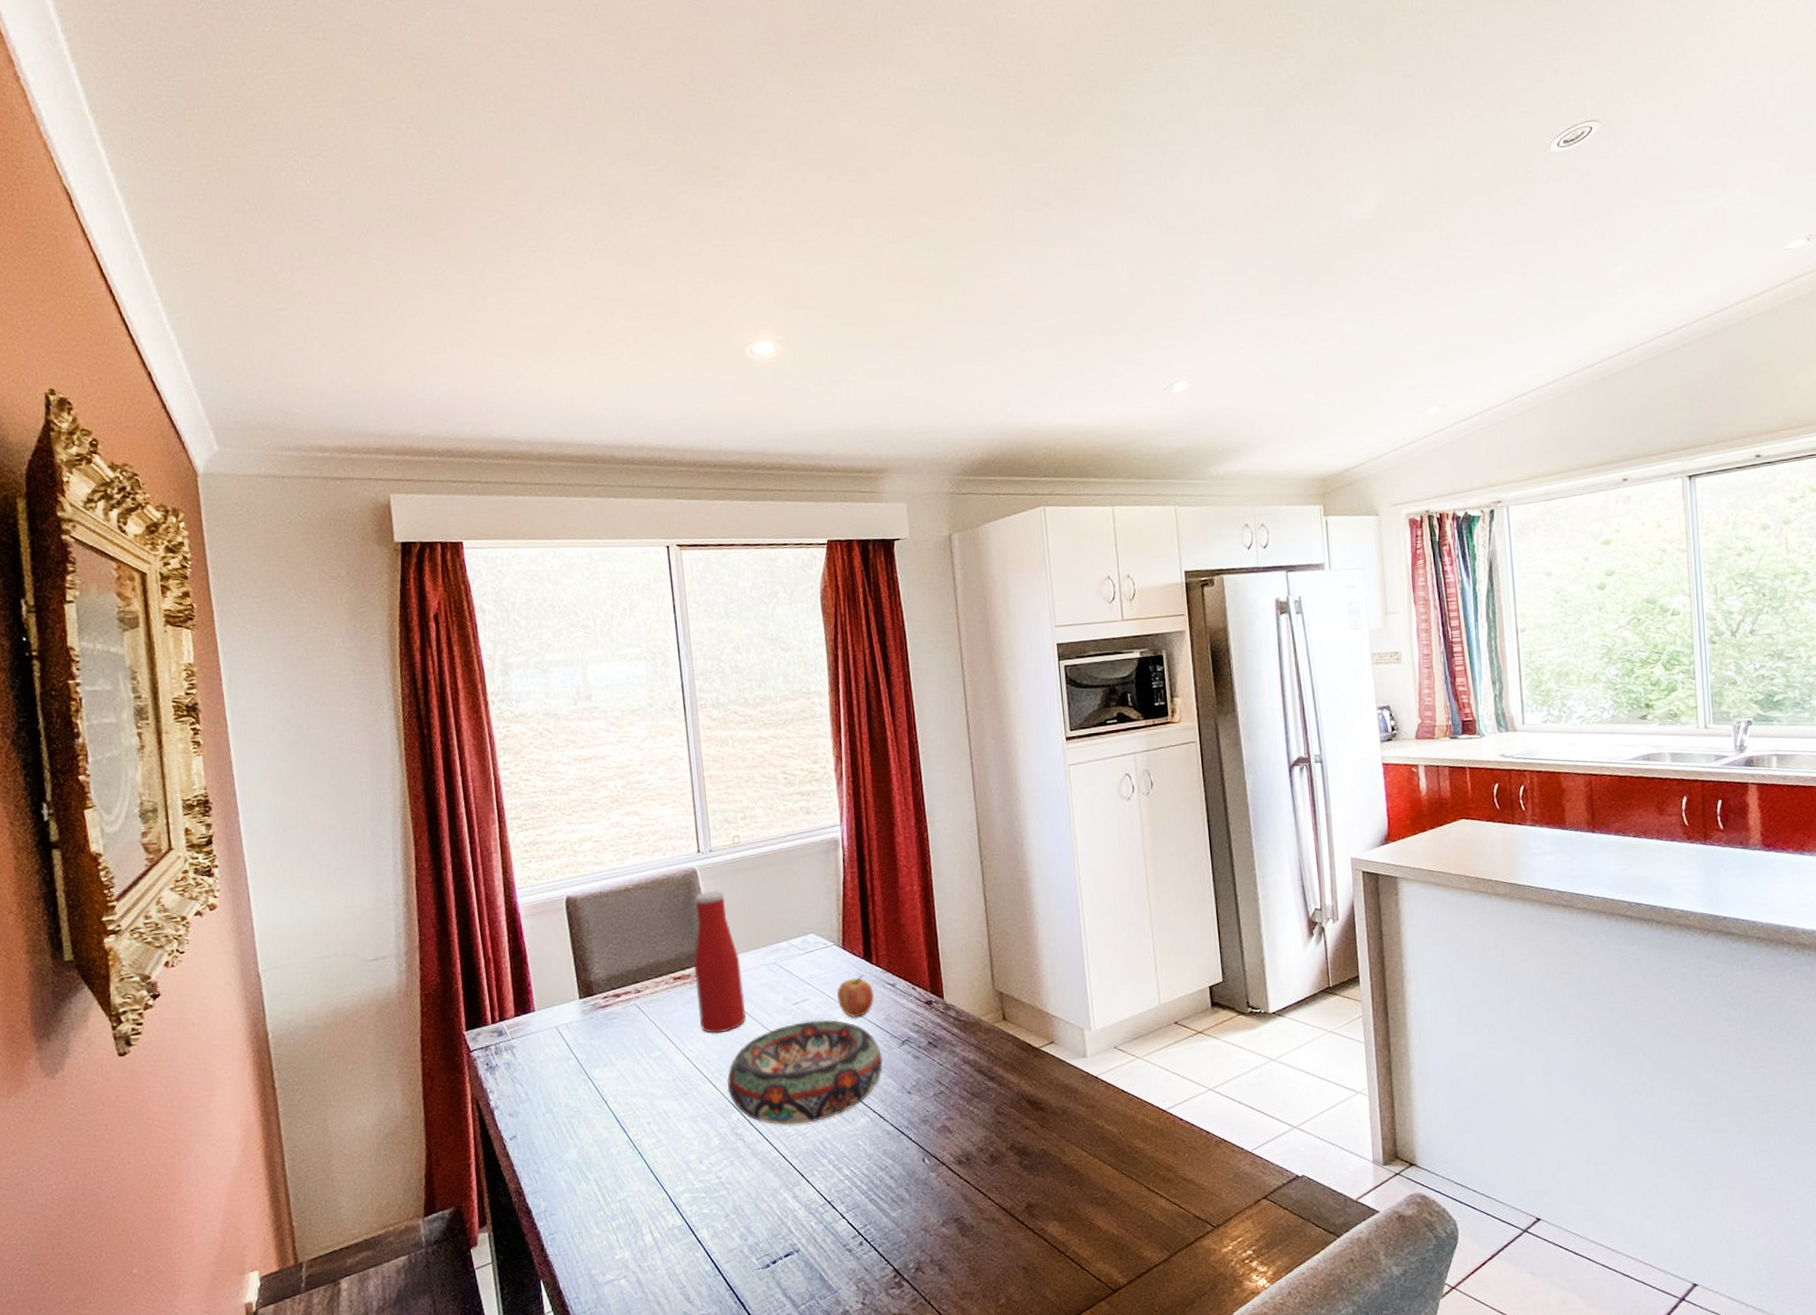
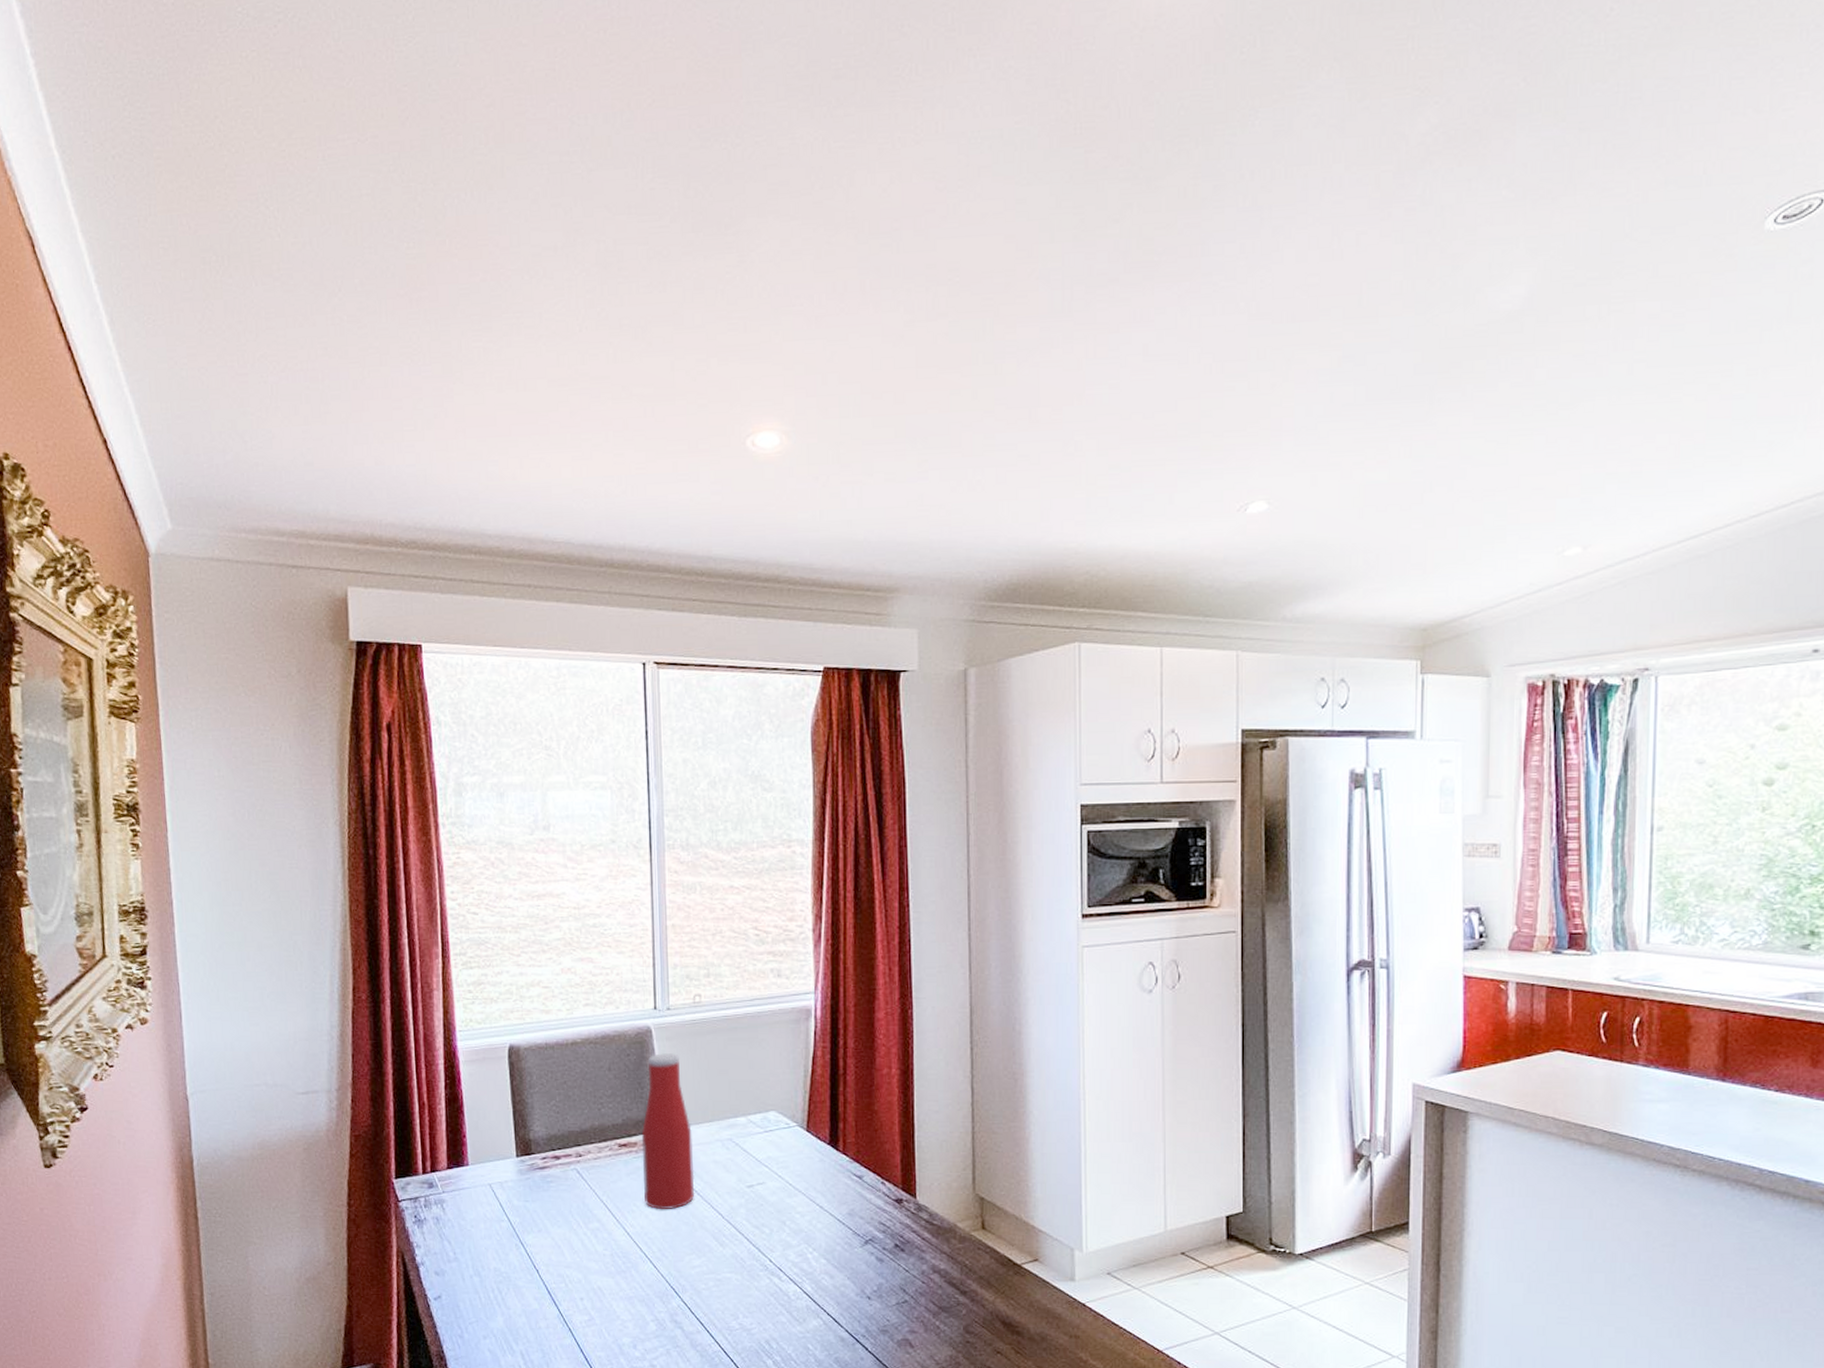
decorative bowl: present [727,1020,883,1125] -> none [670,1207,842,1319]
fruit: present [837,975,874,1017] -> none [797,1162,838,1209]

